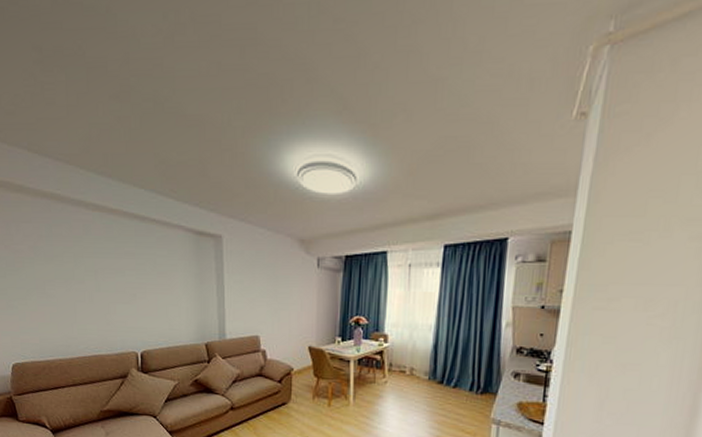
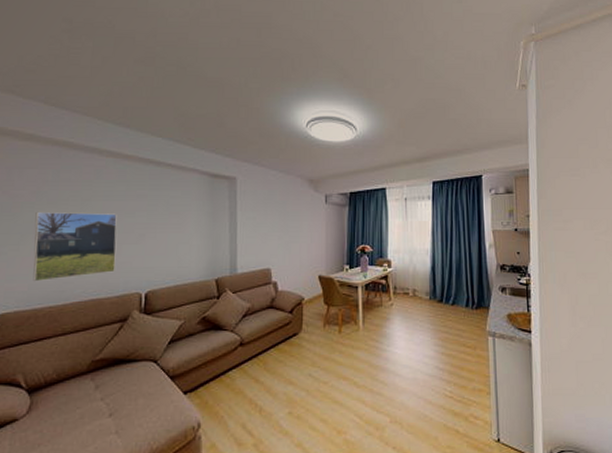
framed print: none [36,267,112,336] -> present [33,211,117,282]

